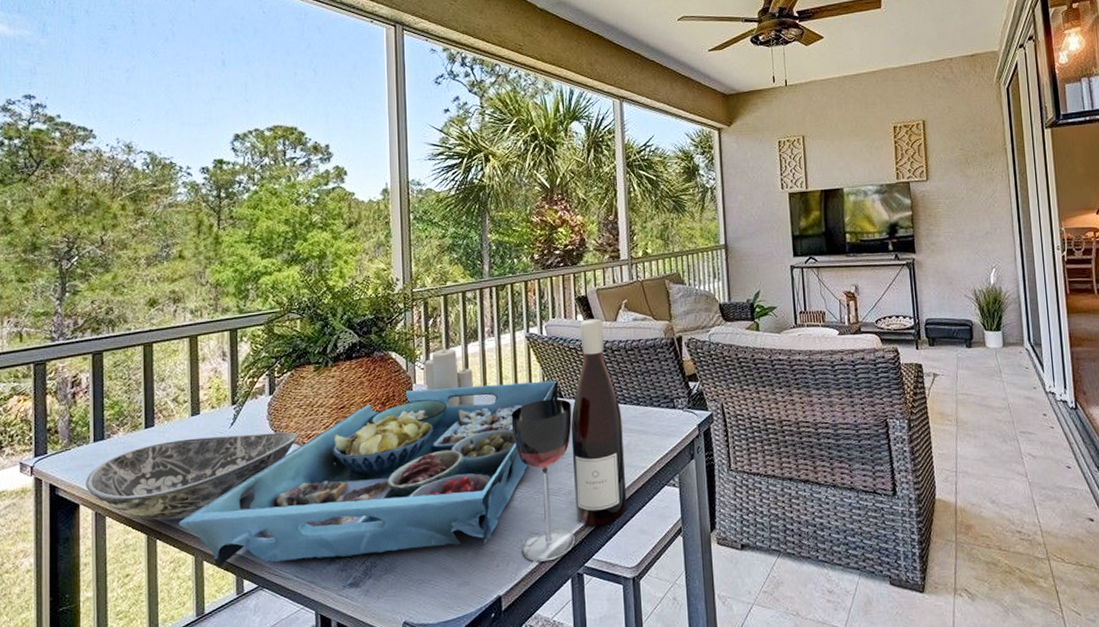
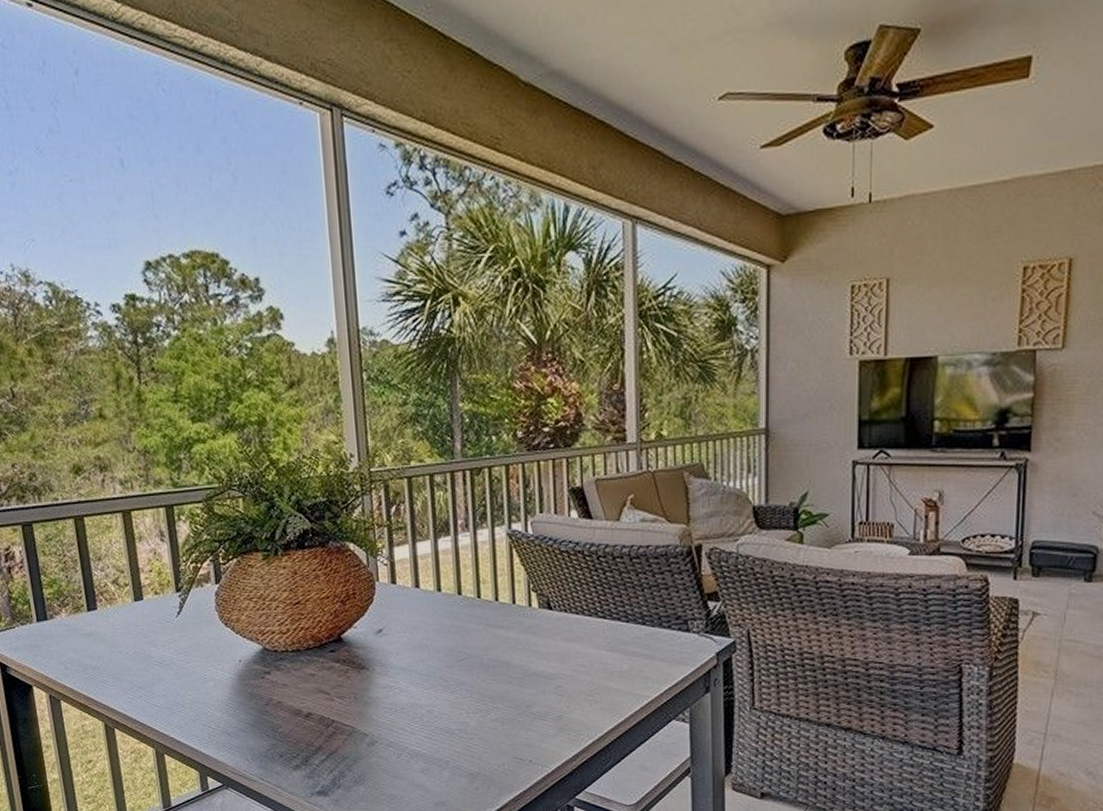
bowl: present [85,432,299,521] -> none [34,625,252,710]
serving tray: present [178,380,559,568] -> none [134,588,547,766]
candle: present [424,347,475,407] -> none [387,540,448,611]
wineglass: present [511,399,576,562] -> none [490,610,566,789]
bottle: present [571,318,628,526] -> none [561,516,627,757]

